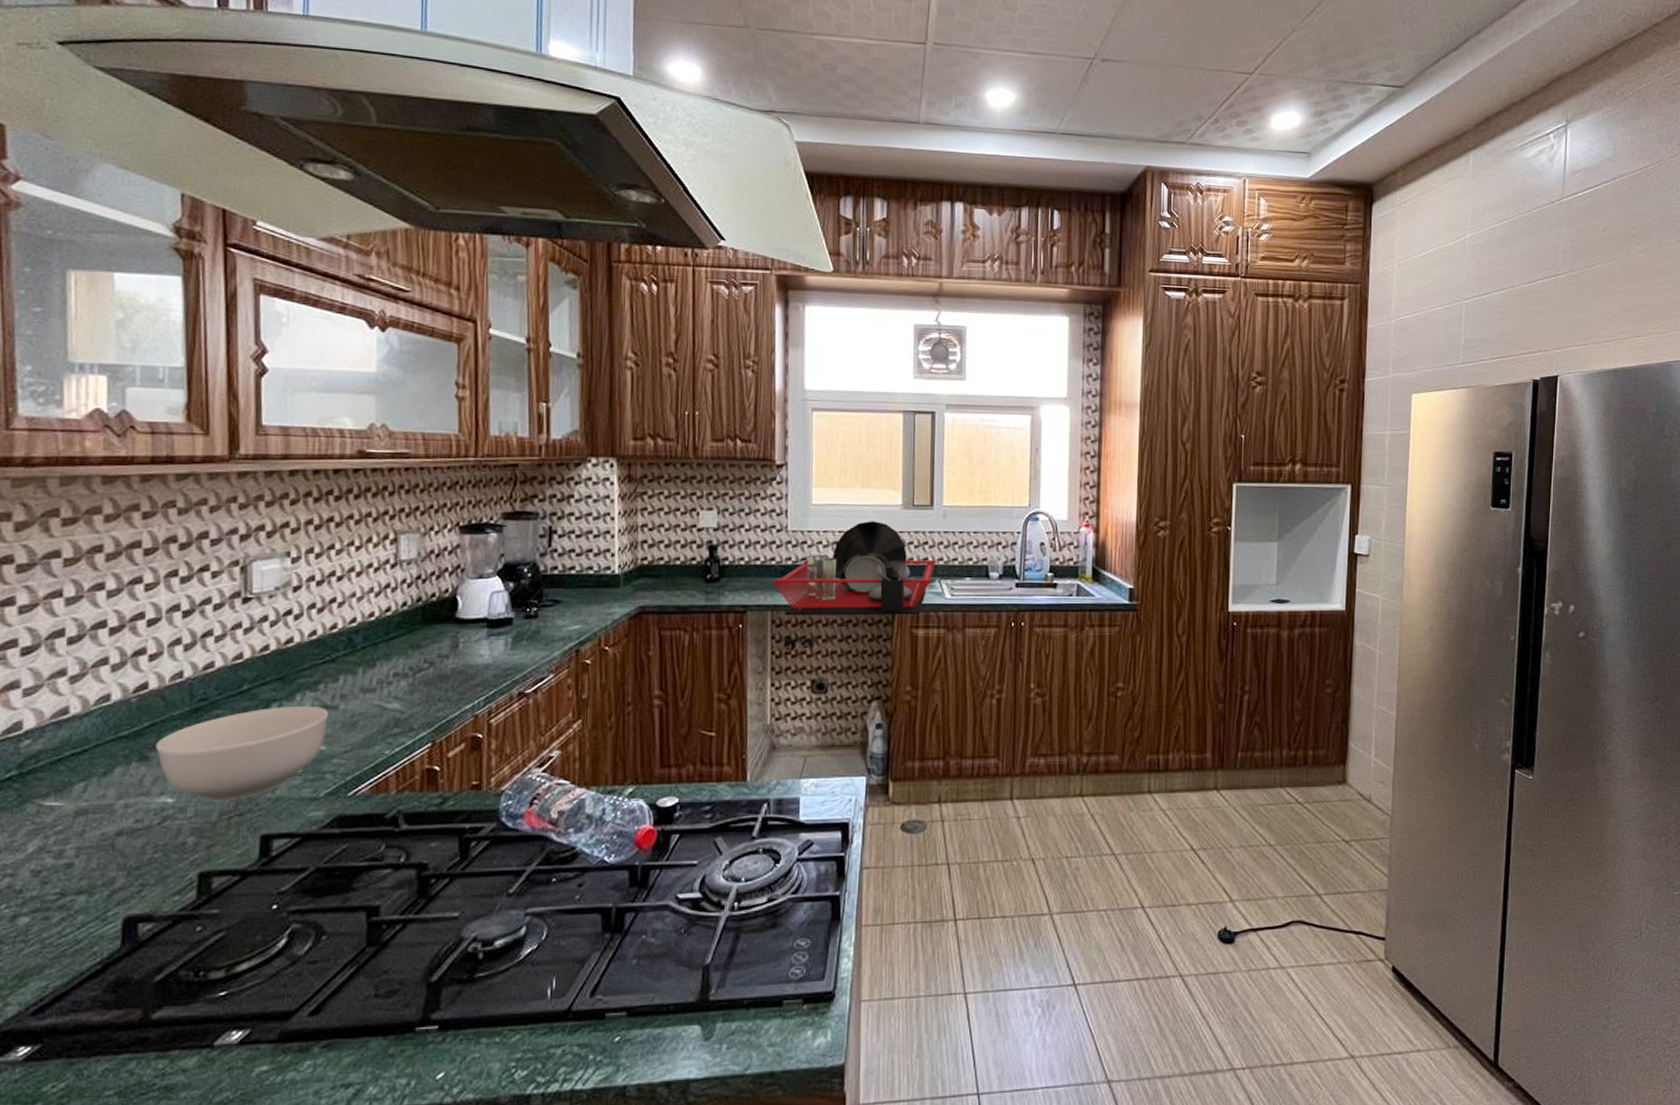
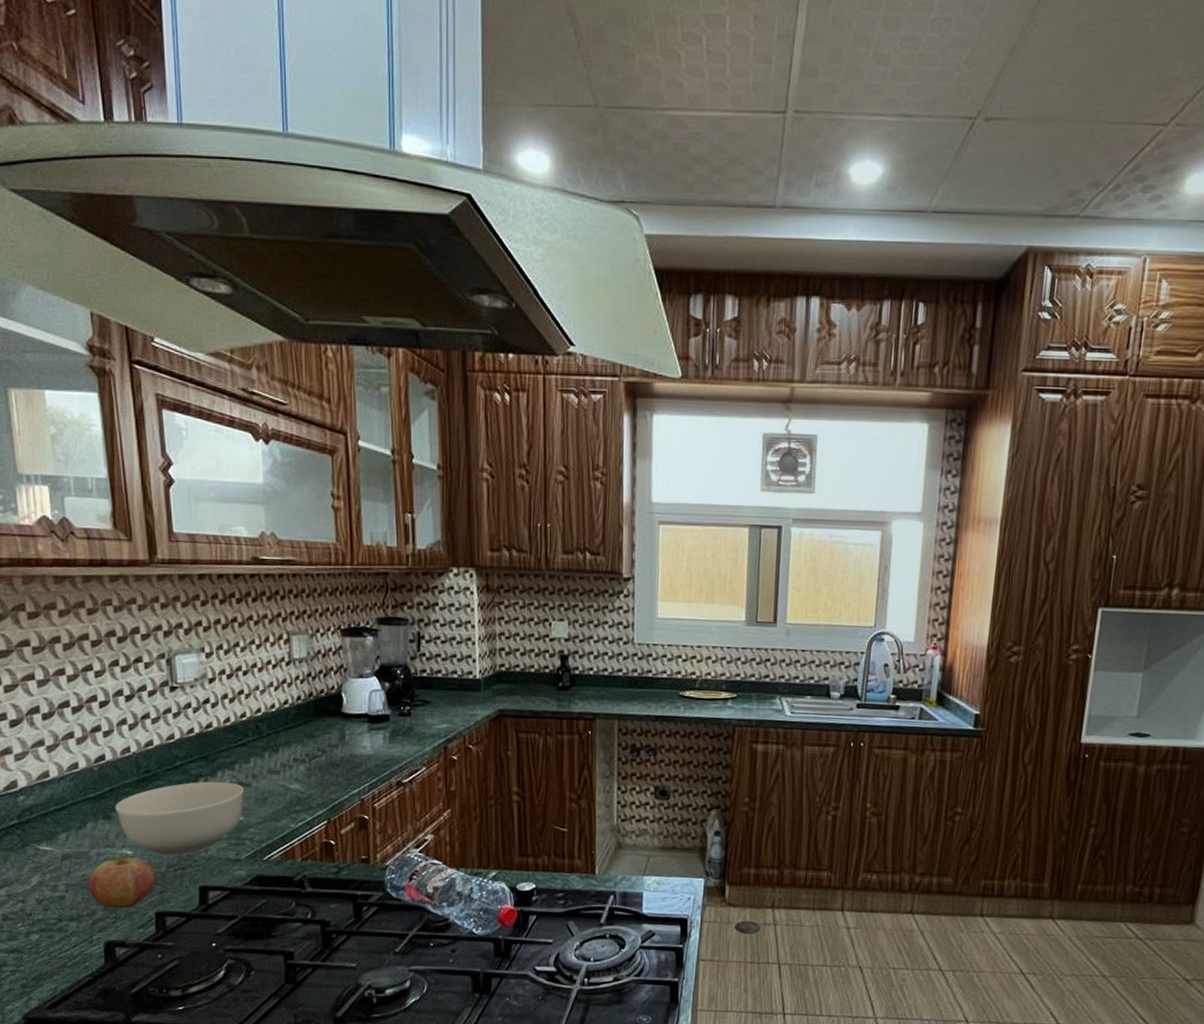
fruit: none [108,800,203,873] -> present [88,852,155,909]
dish rack: present [774,521,937,616] -> none [621,636,778,731]

